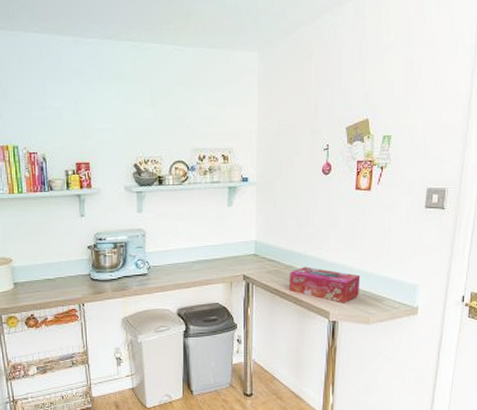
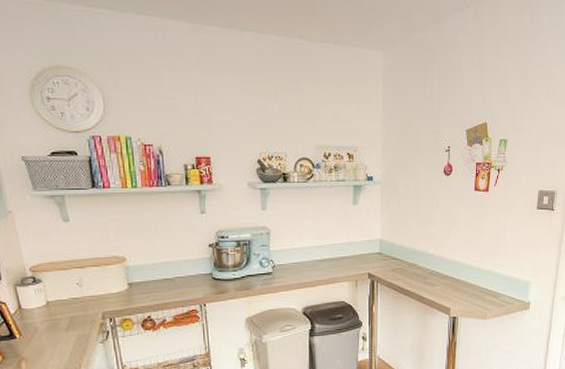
tissue box: present [288,267,361,303] -> none [412,265,479,300]

